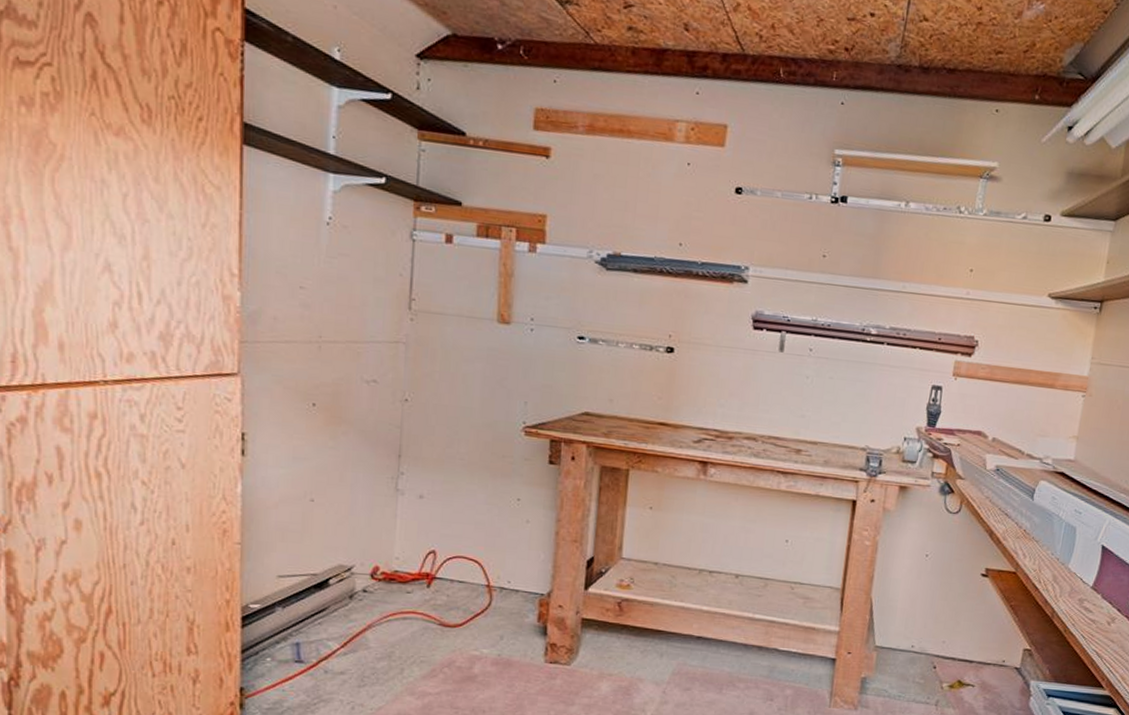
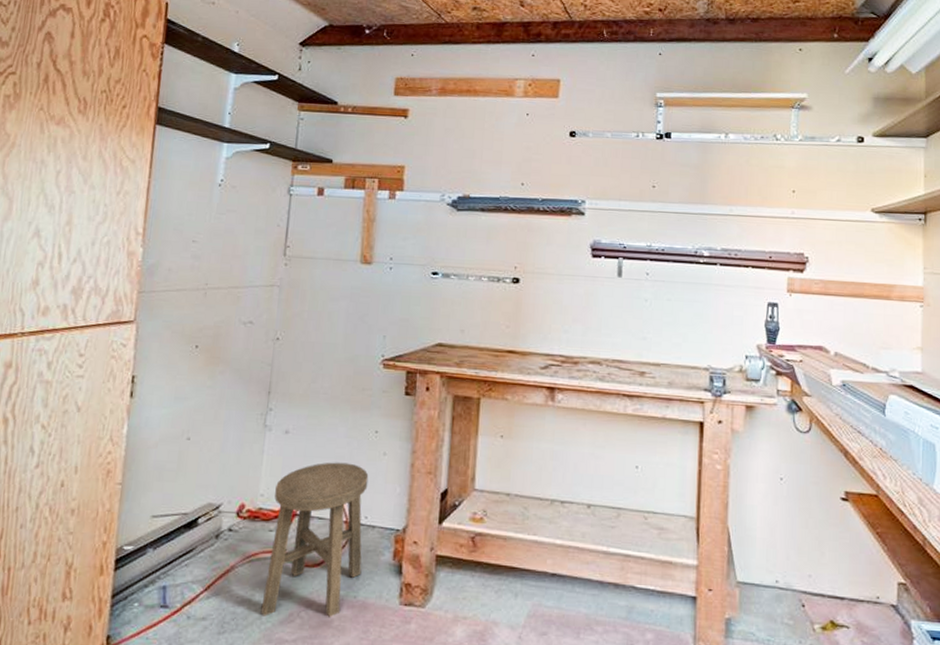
stool: none [402,528,511,673] -> present [260,462,369,617]

